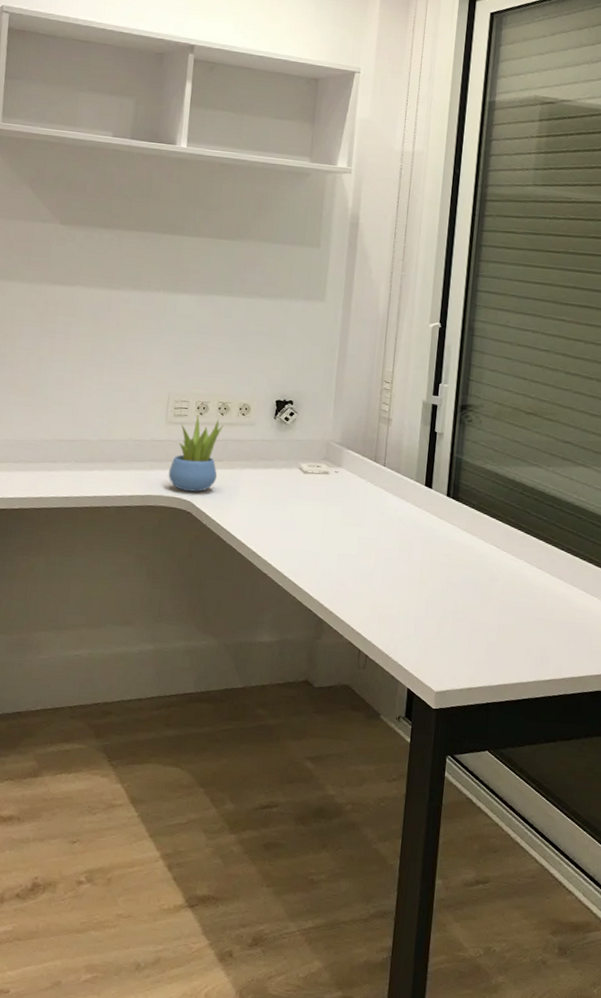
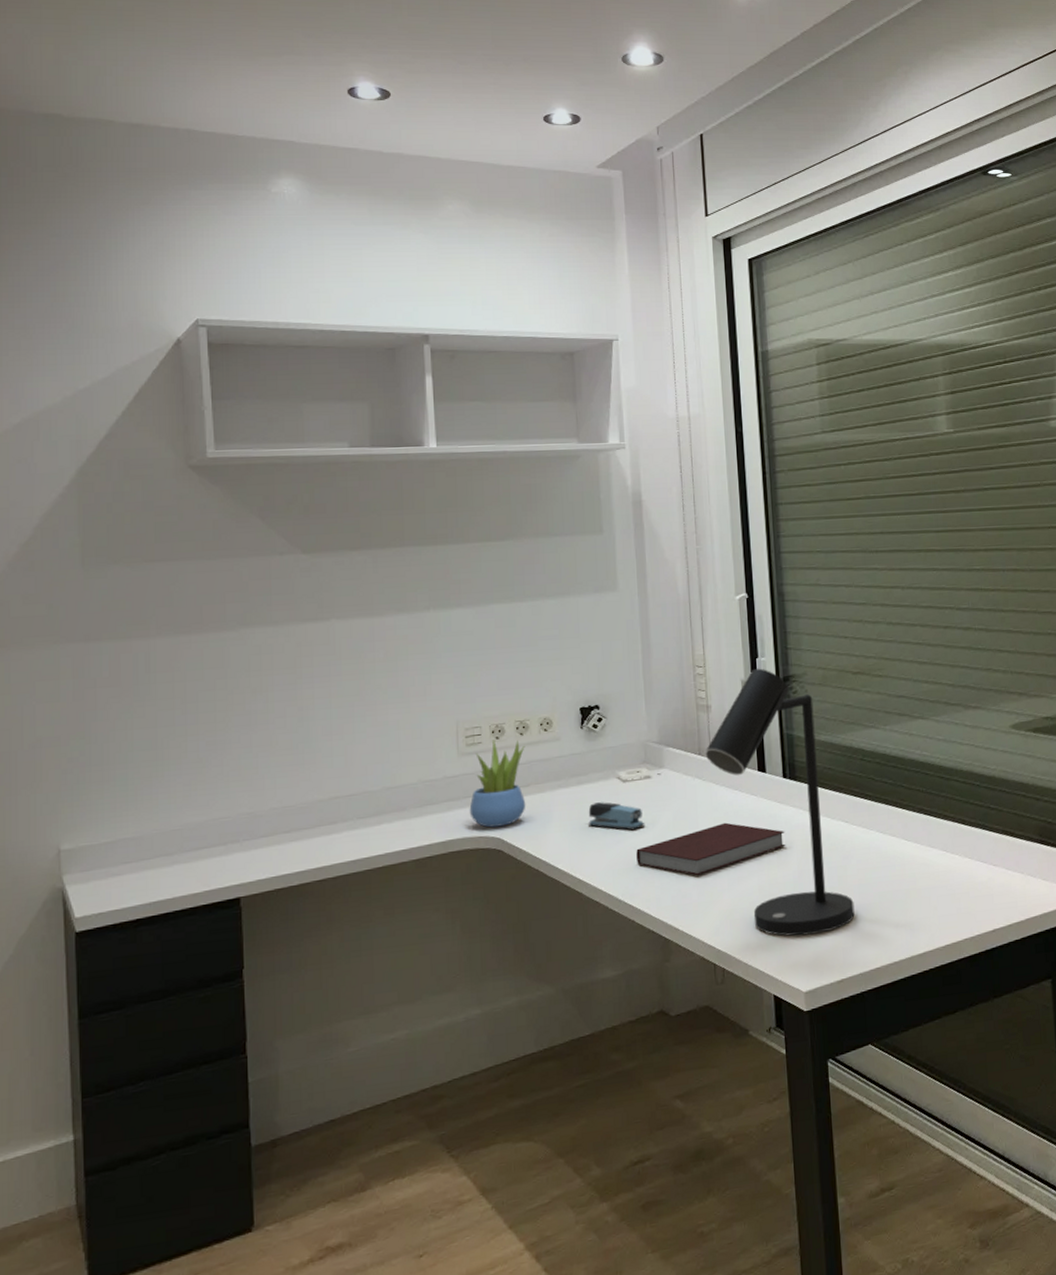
stapler: none [268,486,318,518] -> present [588,802,645,831]
notebook: none [305,526,441,569] -> present [636,822,786,876]
desk lamp: none [379,393,493,643] -> present [705,668,855,936]

